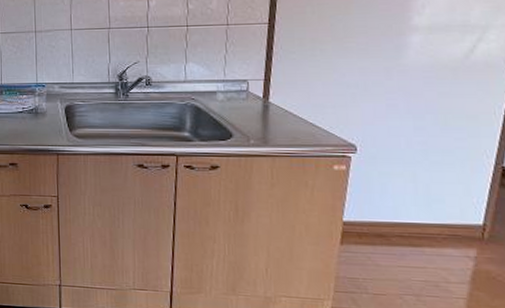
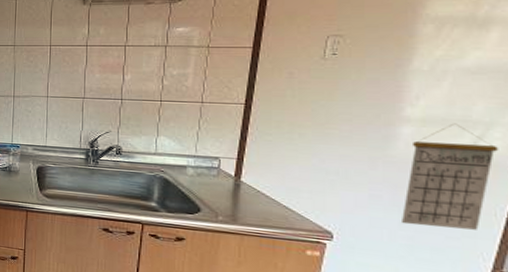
calendar: none [416,28,494,130] -> present [402,123,499,230]

